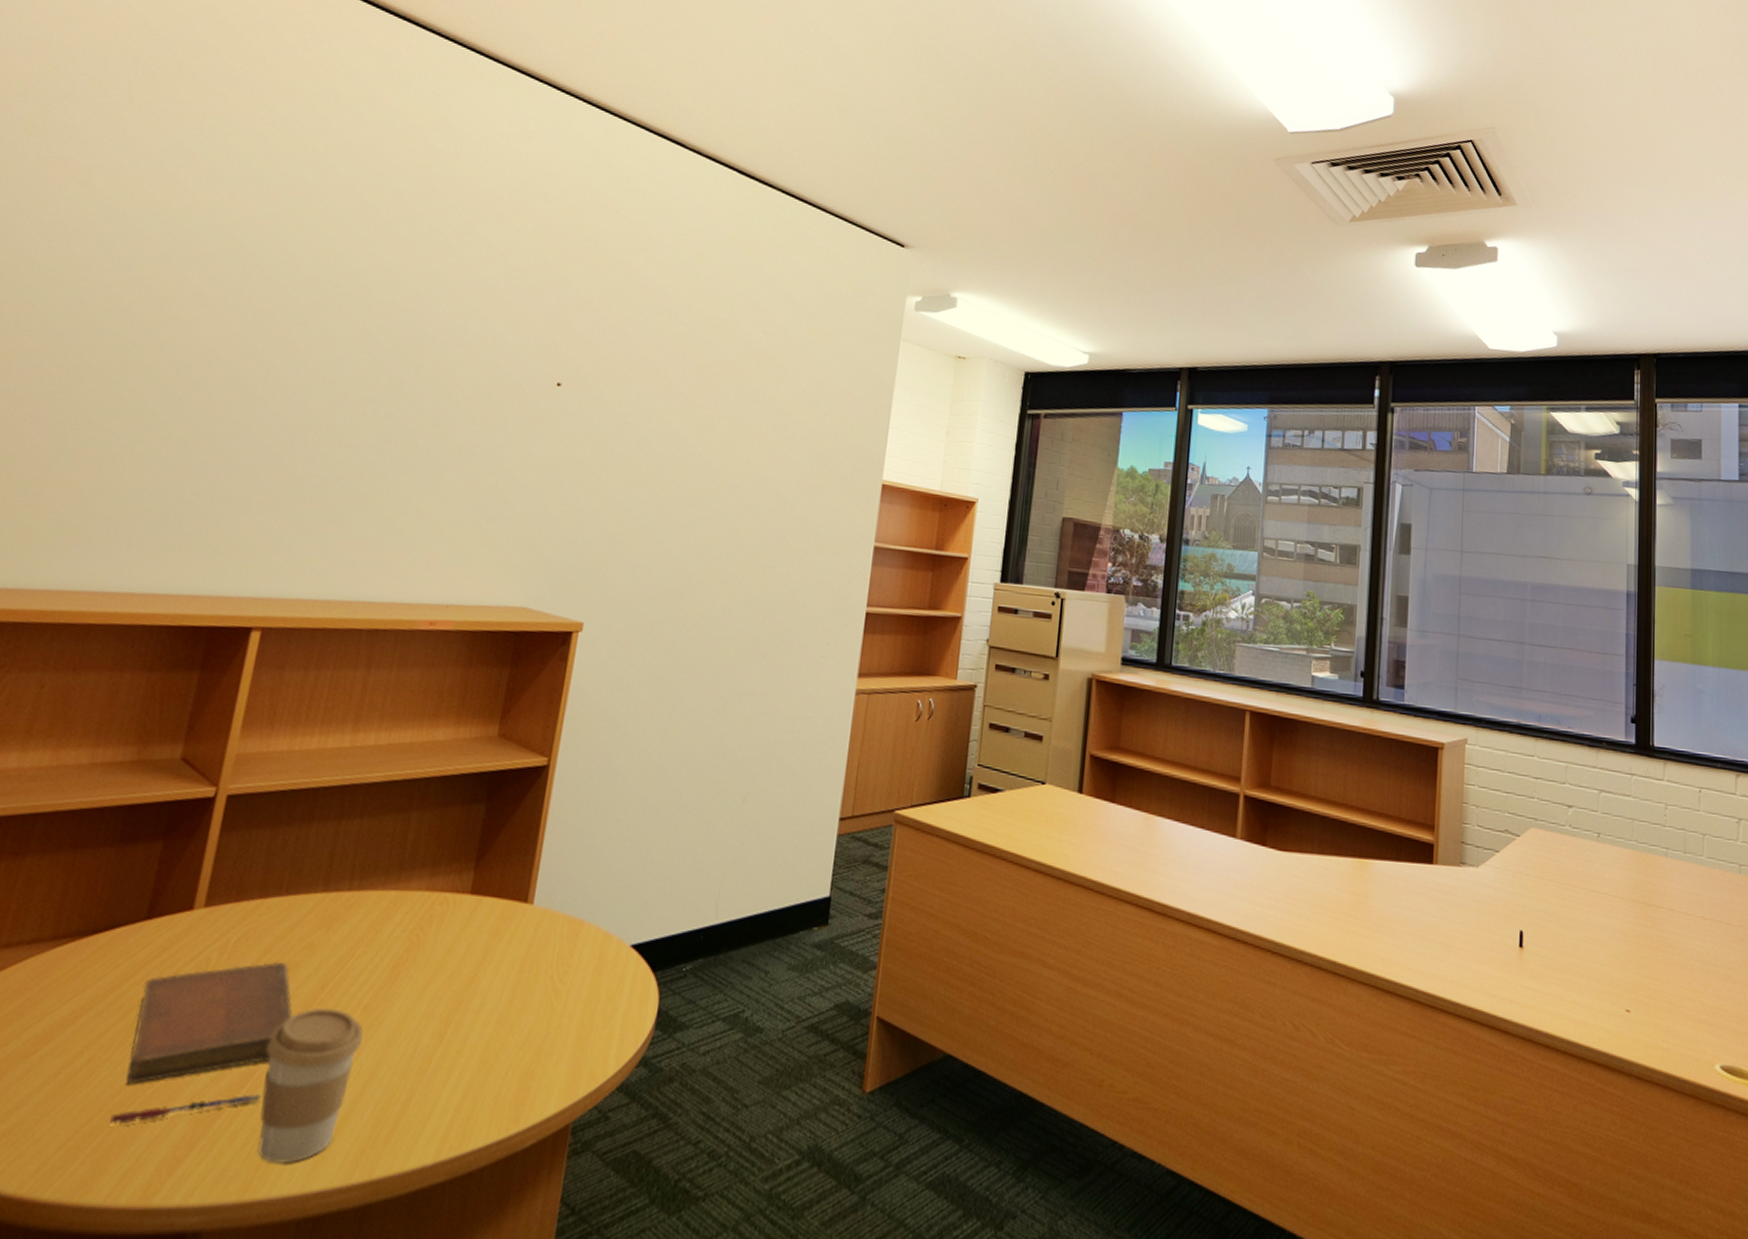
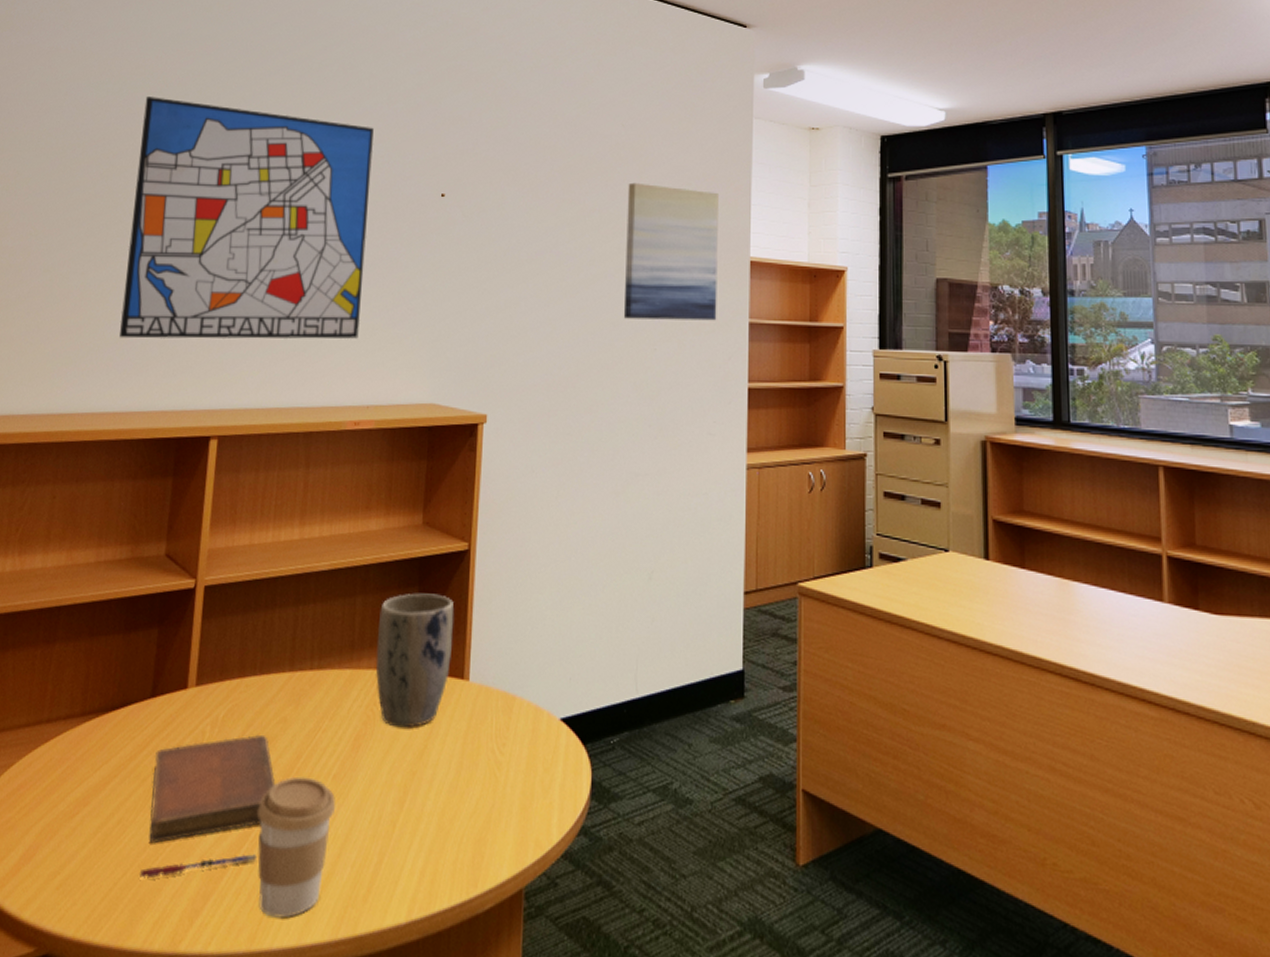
wall art: none [148,236,487,531] -> present [120,97,374,339]
plant pot: none [425,809,525,955] -> present [375,593,455,728]
wall art: none [744,392,857,542] -> present [623,182,718,321]

